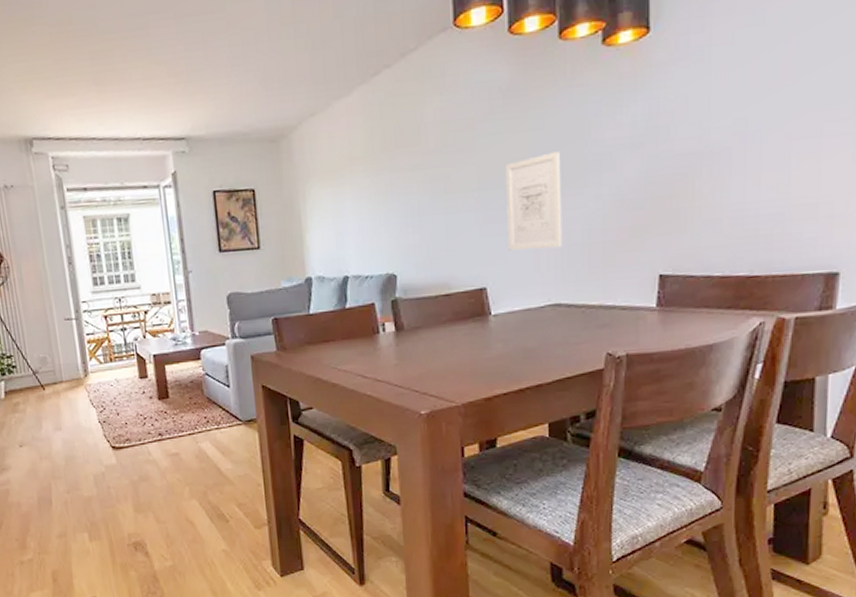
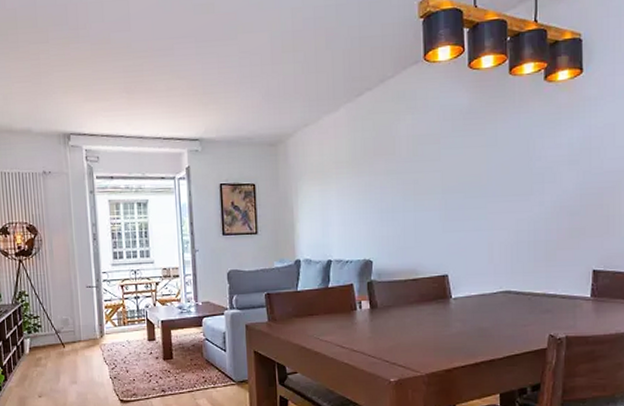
wall art: present [506,151,562,251] -> none [465,164,512,244]

